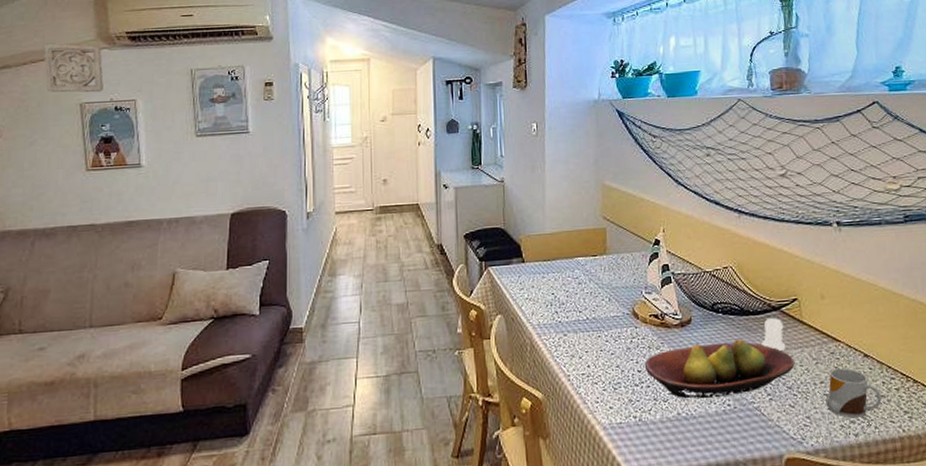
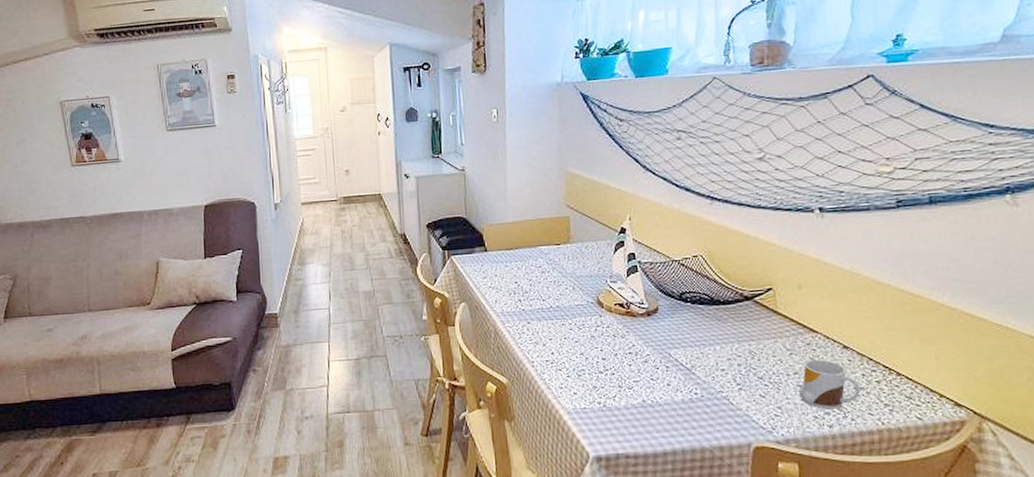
wall ornament: present [44,43,104,93] -> none [23,43,79,92]
fruit bowl: present [644,339,795,399] -> none [609,329,767,387]
salt shaker: present [761,318,786,351] -> none [731,308,758,341]

